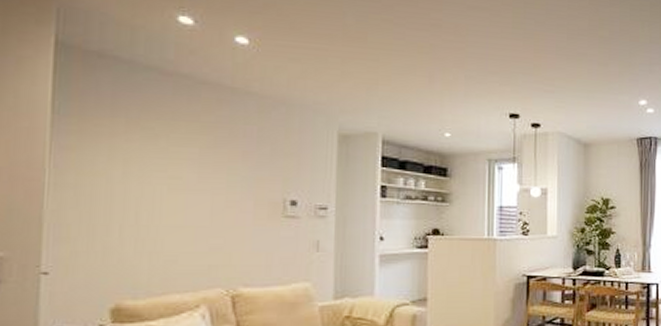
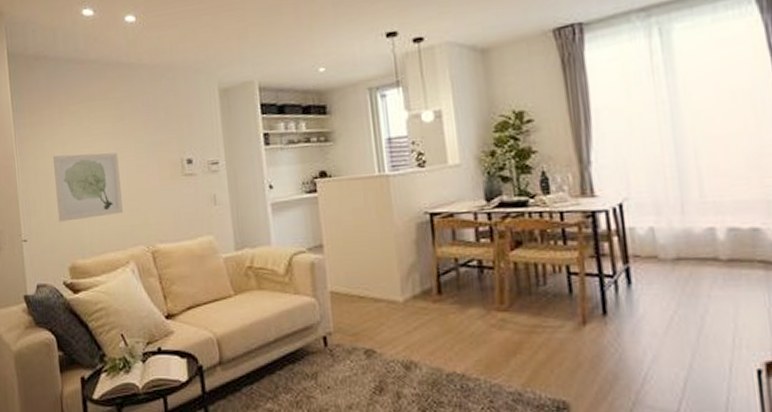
wall art: none [104,176,203,254] -> present [53,152,123,222]

